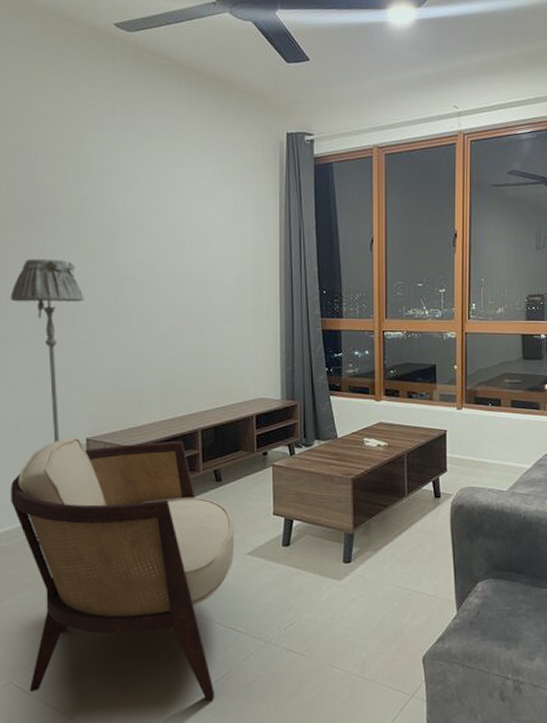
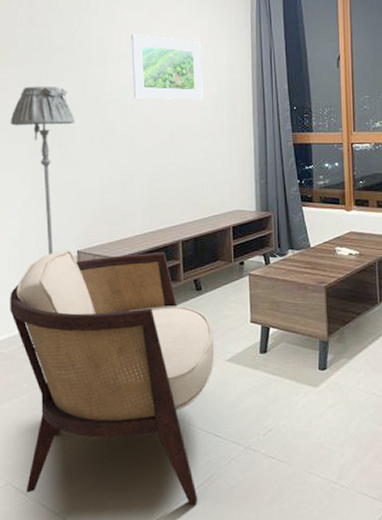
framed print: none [148,204,226,280] -> present [131,33,203,100]

